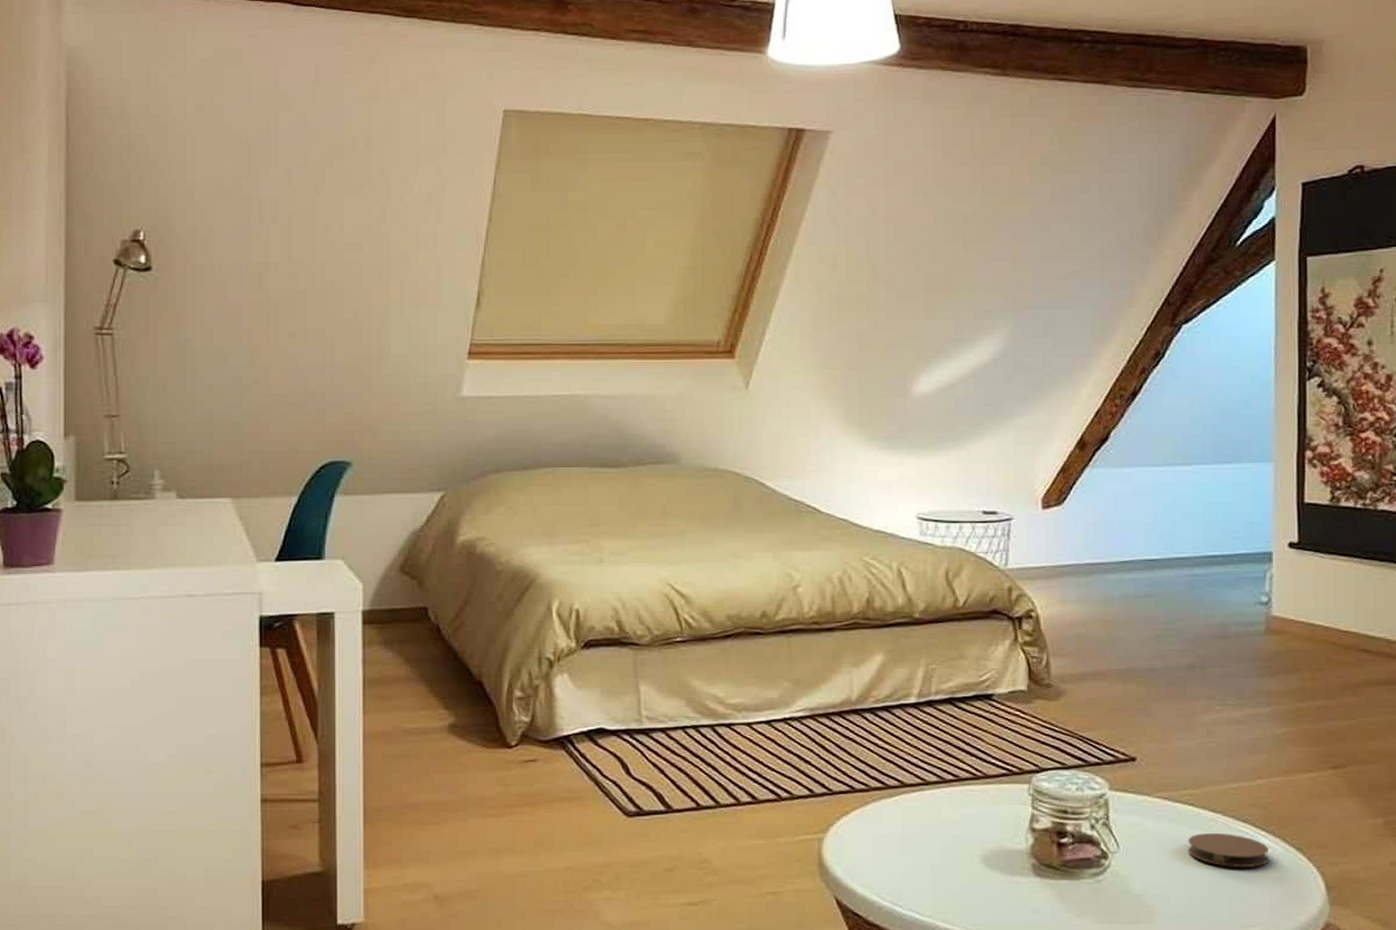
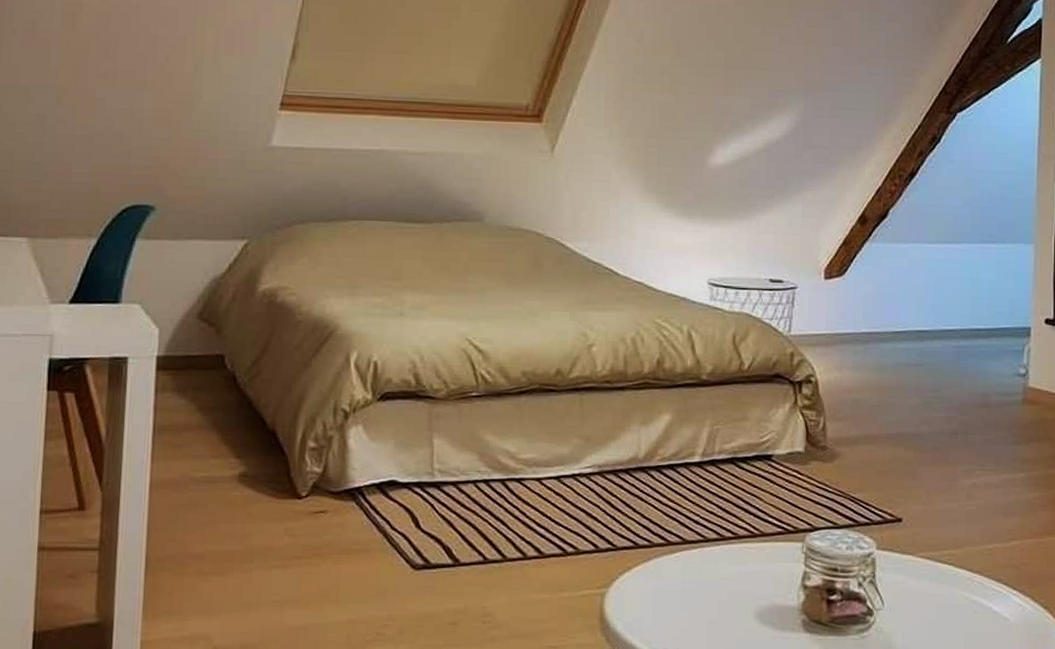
coaster: present [1187,833,1269,867] -> none [946,592,1019,625]

